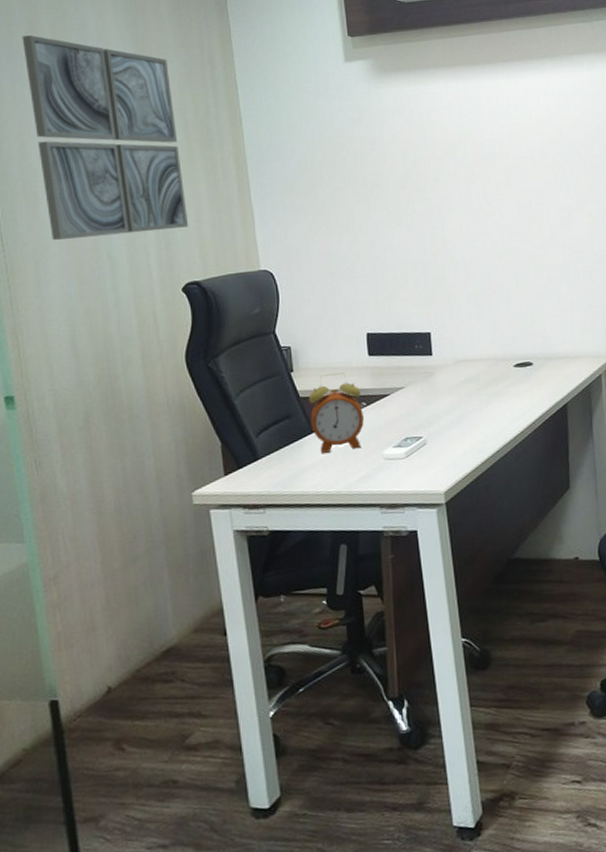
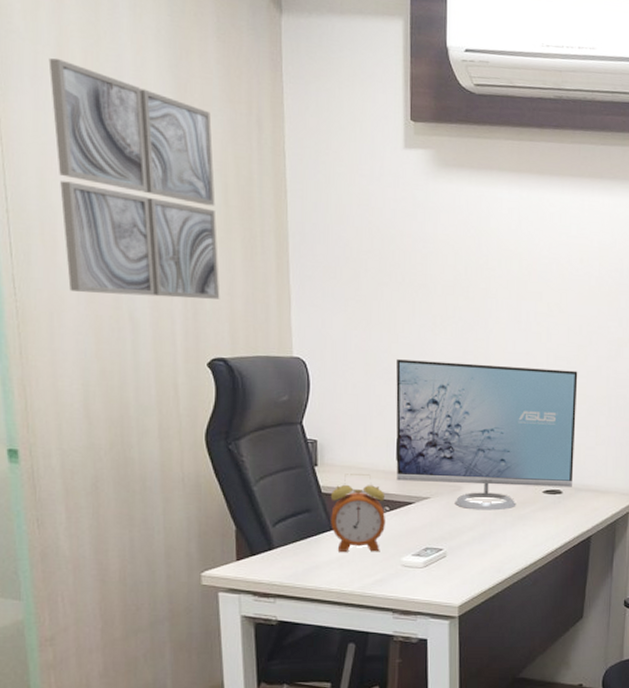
monitor: none [358,243,542,394] -> present [396,359,578,511]

